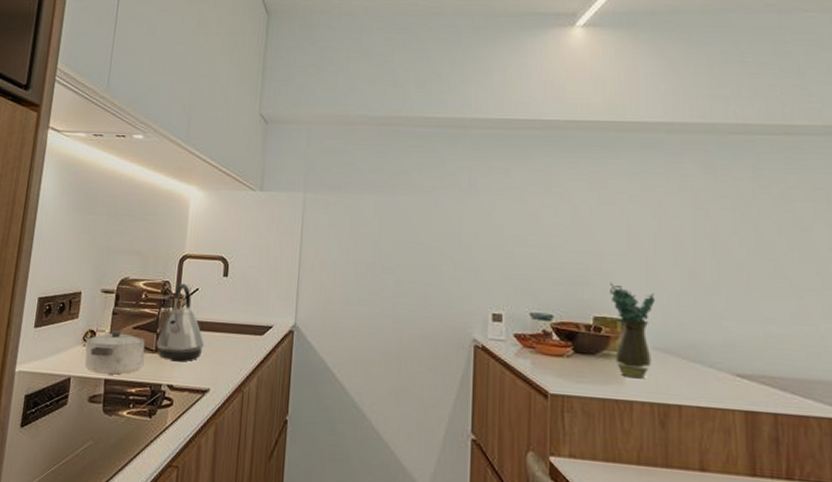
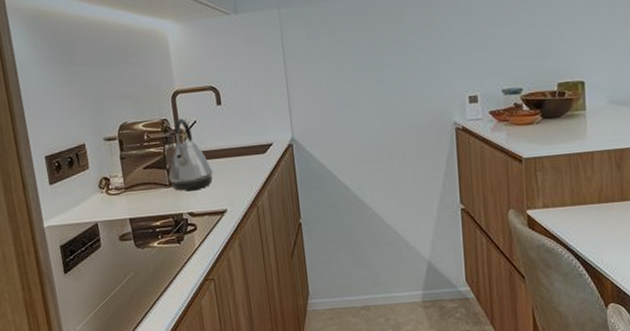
cooking pot: present [84,330,145,375] -> none [102,172,162,215]
vase: present [610,282,656,379] -> none [571,49,611,132]

